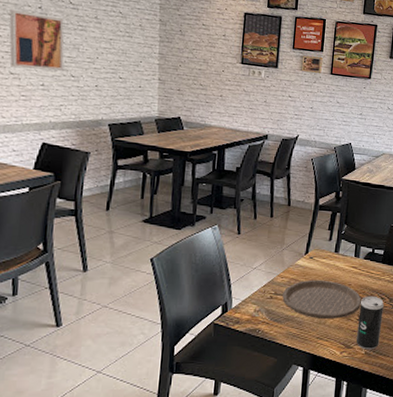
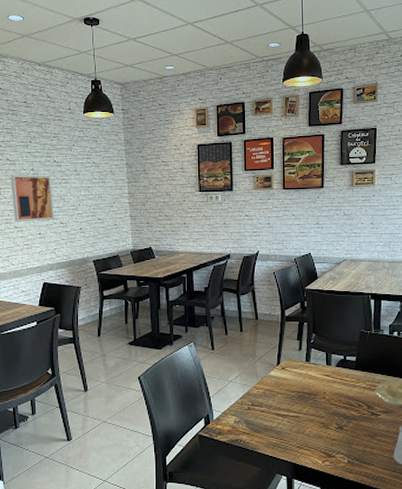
plate: present [282,279,361,319] -> none [259,389,338,428]
beverage can: present [355,295,384,350] -> none [337,403,362,459]

